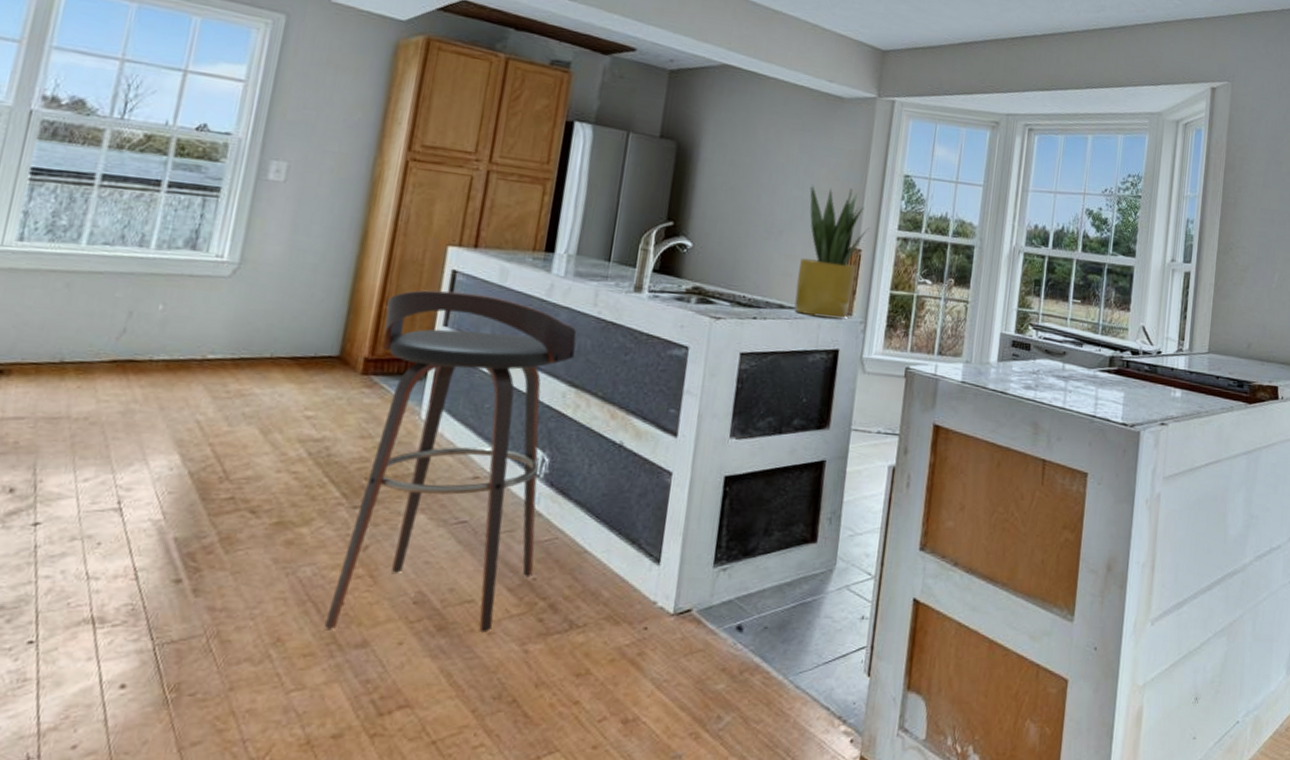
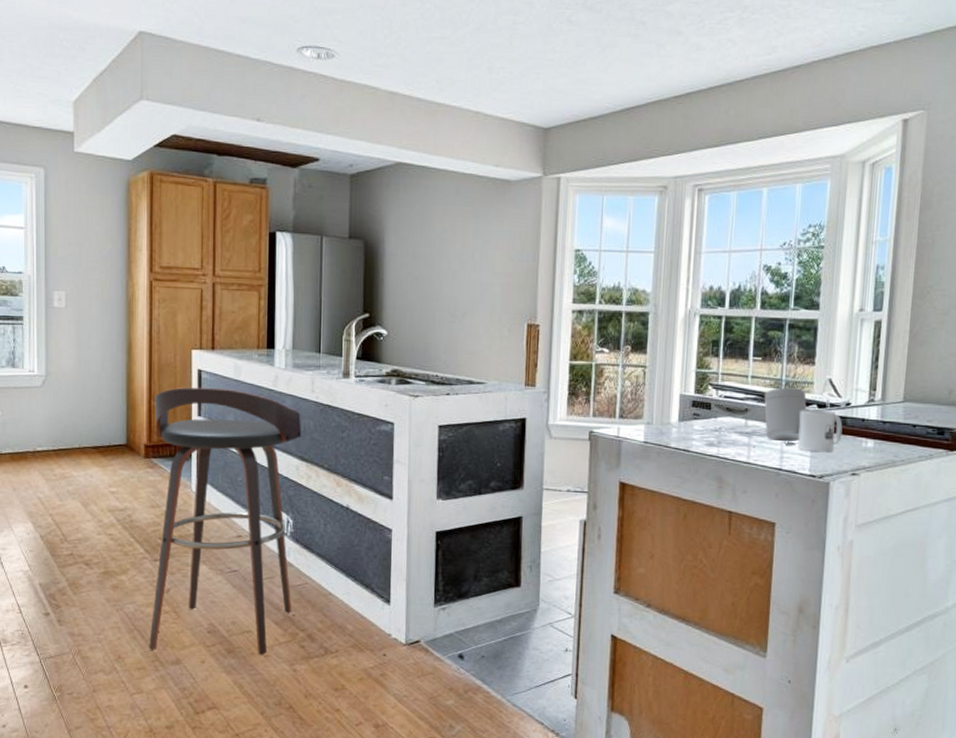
planter: present [794,185,870,319] -> none [482,268,546,390]
canister: none [1069,328,1137,392] -> present [751,383,824,445]
mug: none [1111,355,1154,401] -> present [797,409,843,453]

